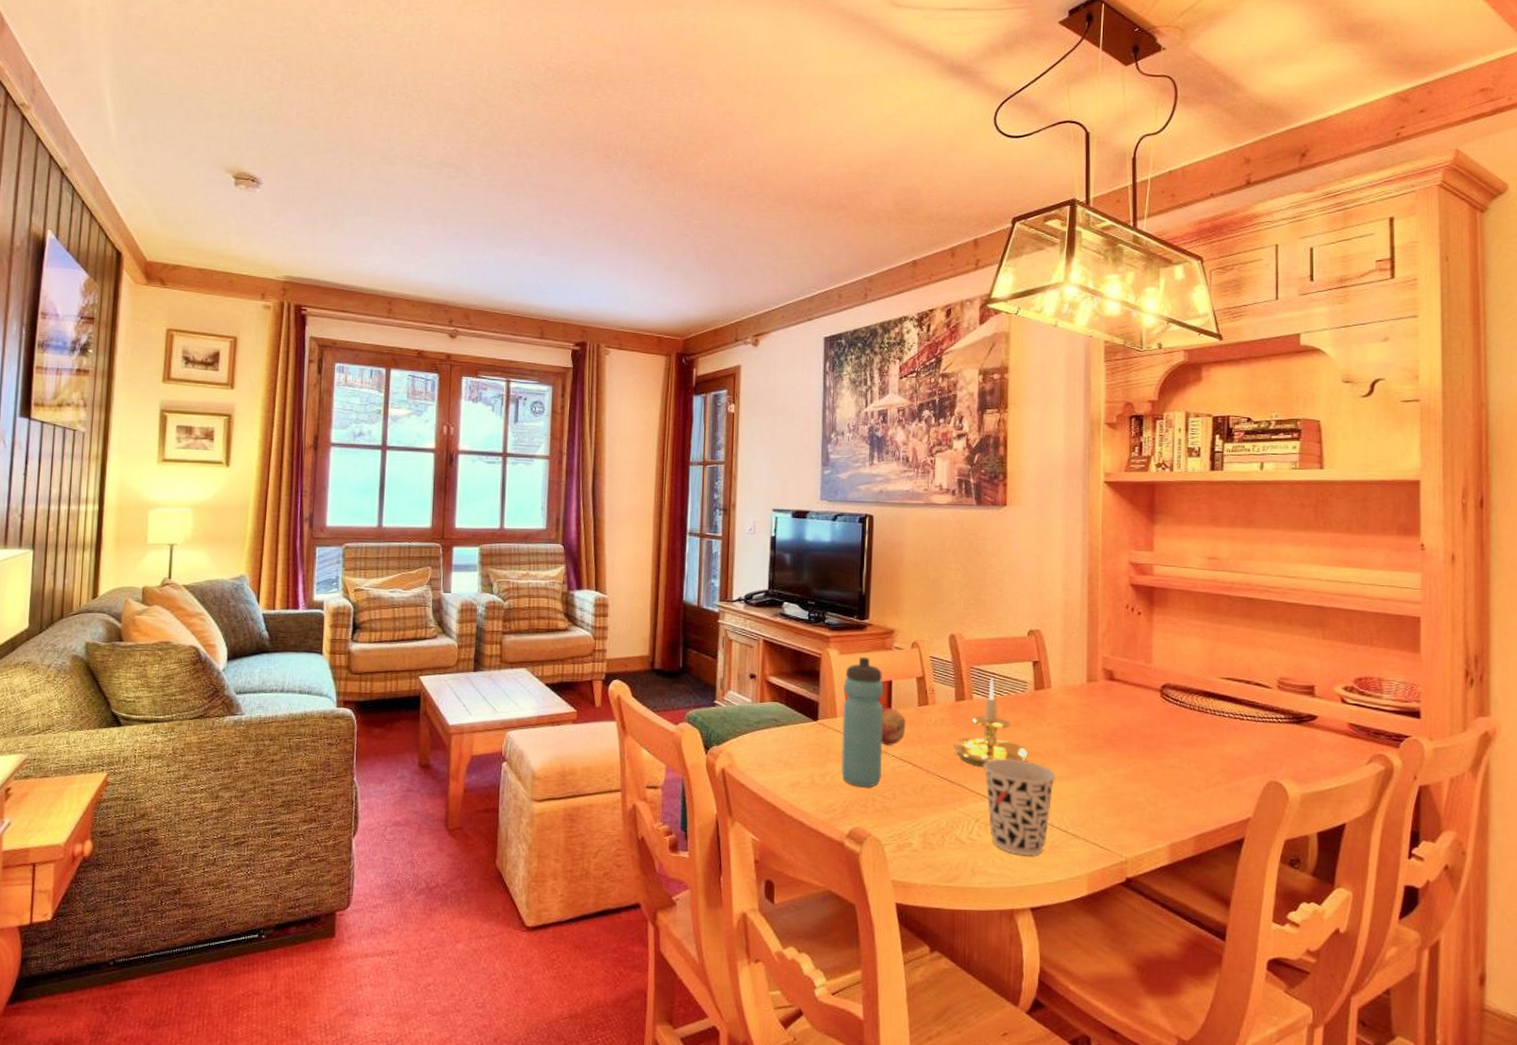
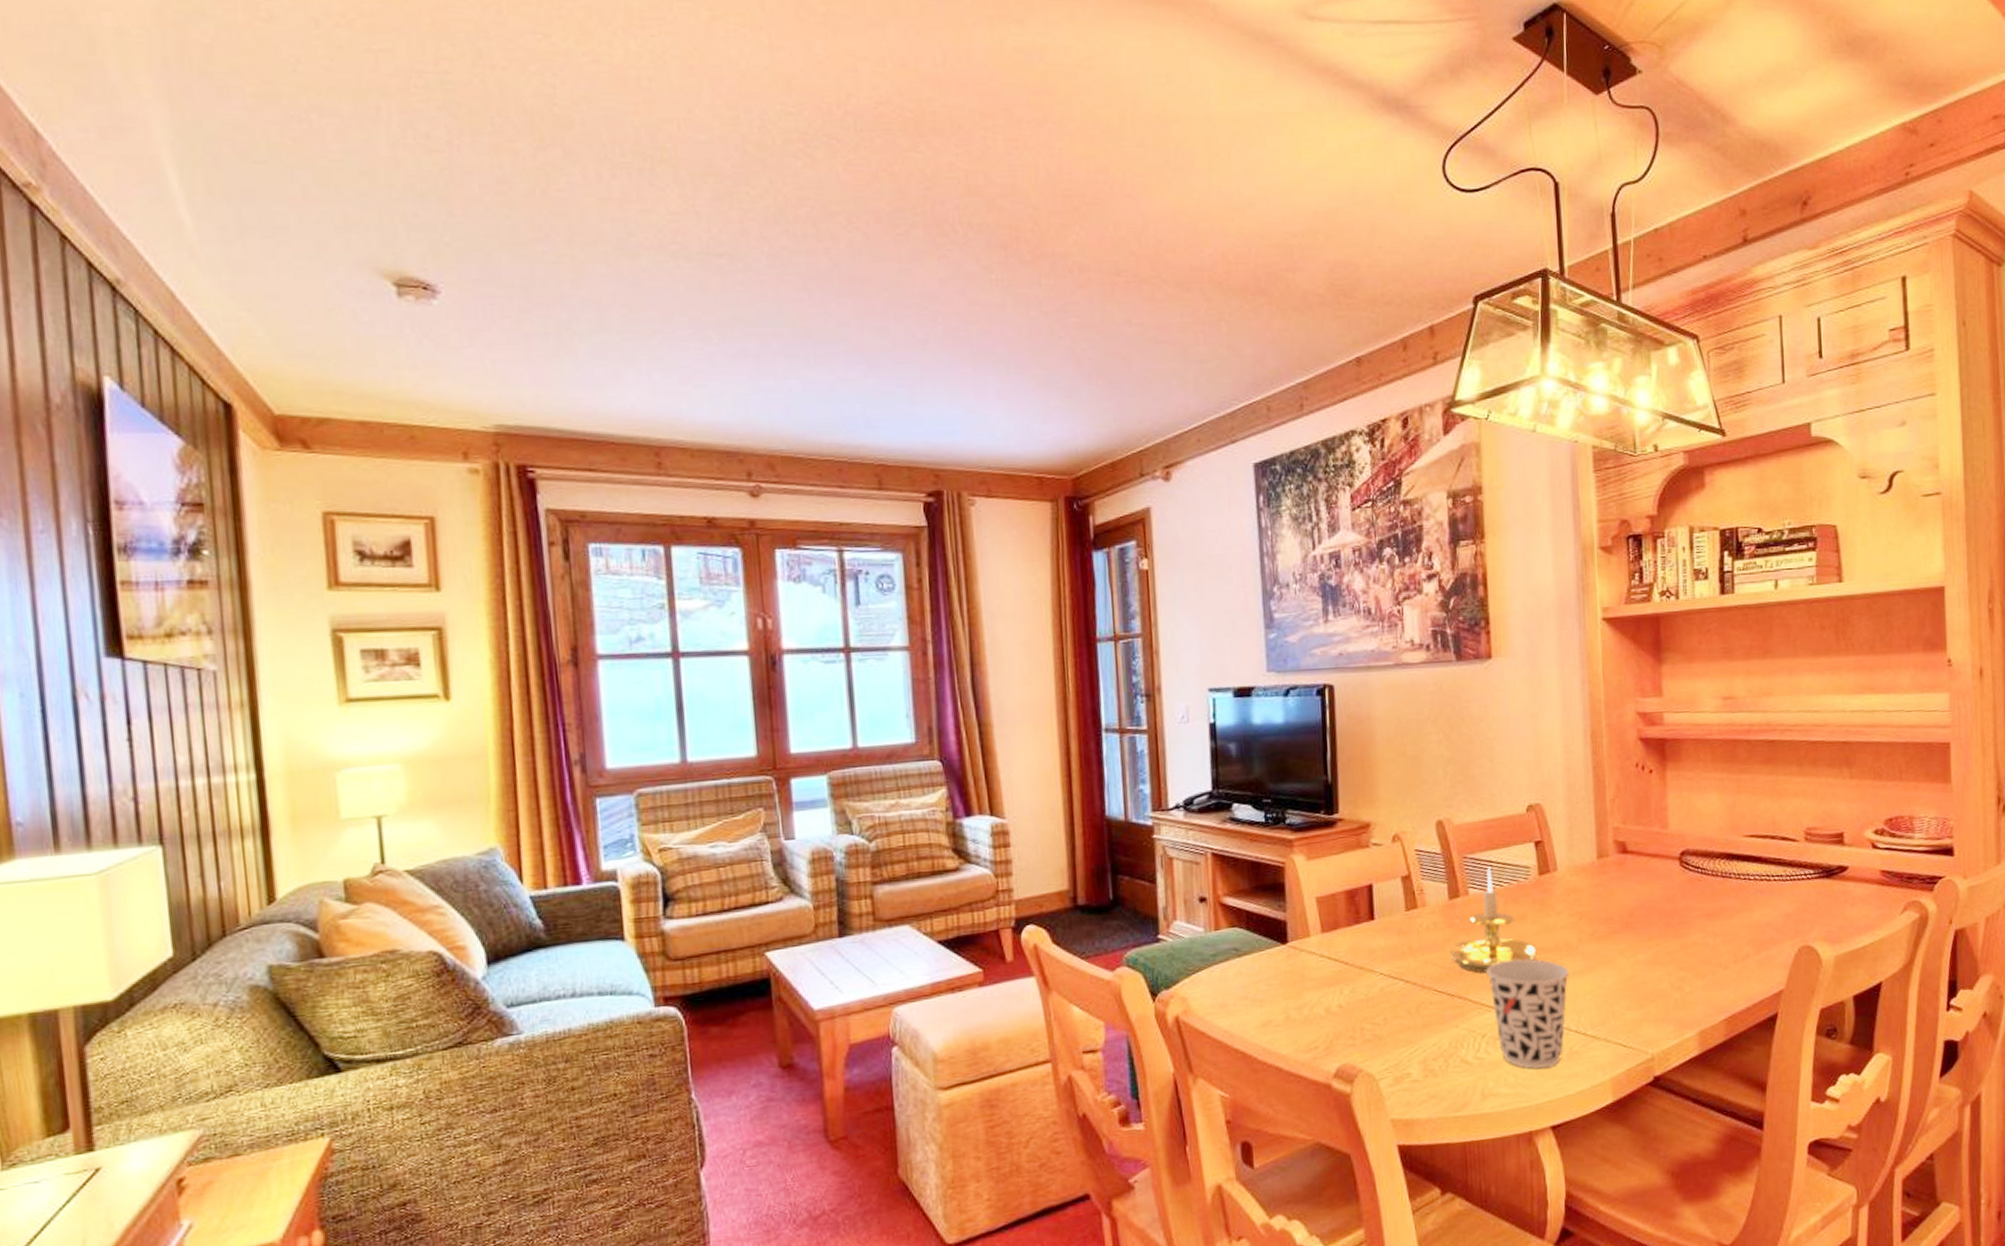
water bottle: present [841,656,883,788] -> none [1315,859,1369,1016]
fruit: present [881,707,906,746] -> none [1362,916,1393,963]

